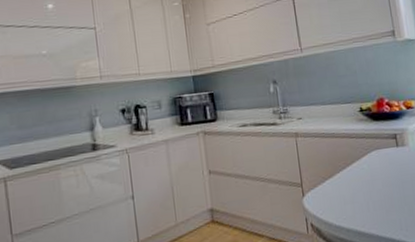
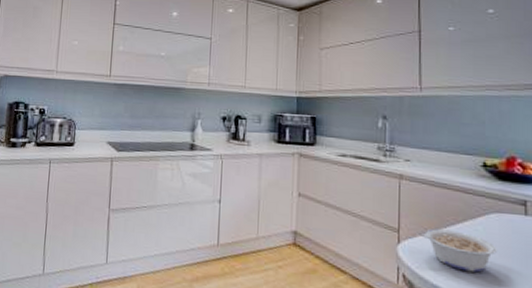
legume: none [316,173,381,207] -> present [417,229,497,273]

